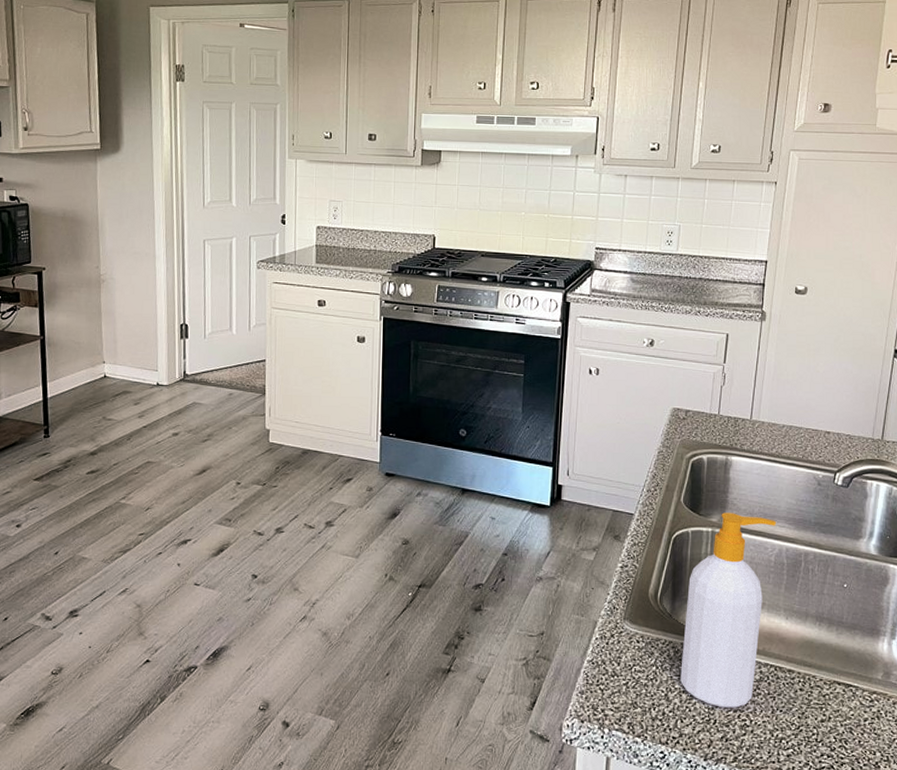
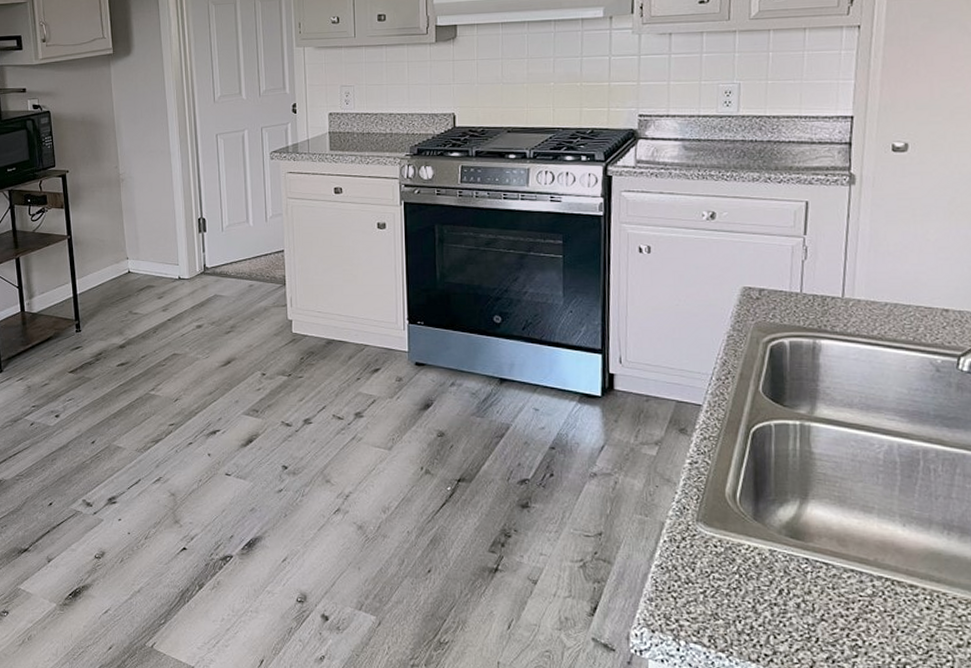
soap bottle: present [680,512,776,708] -> none [770,403,883,626]

